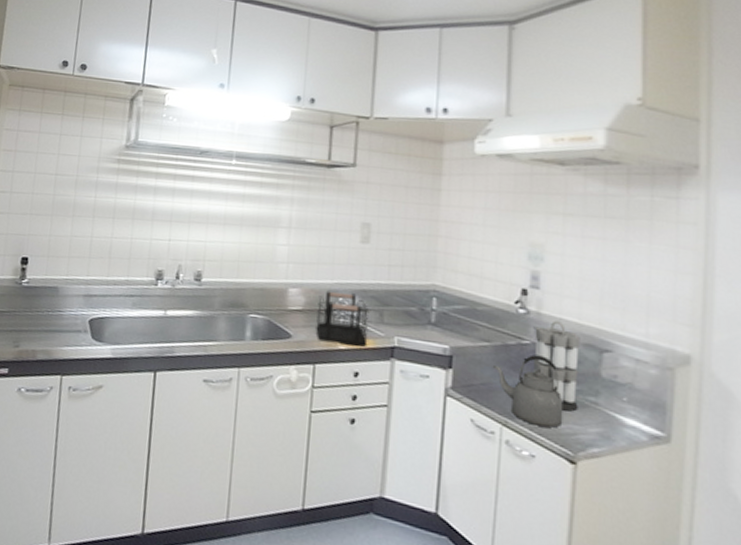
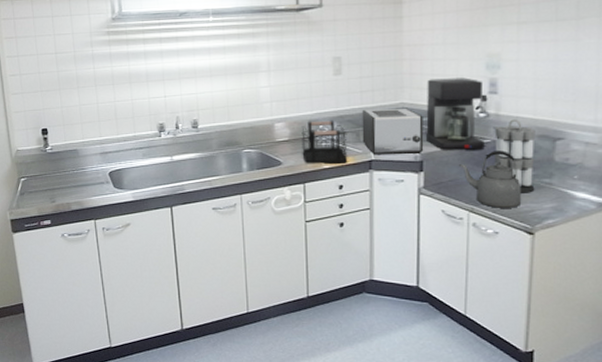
toaster: none [386,287,456,348] -> present [362,108,424,155]
coffee maker: none [458,262,523,353] -> present [426,77,485,152]

